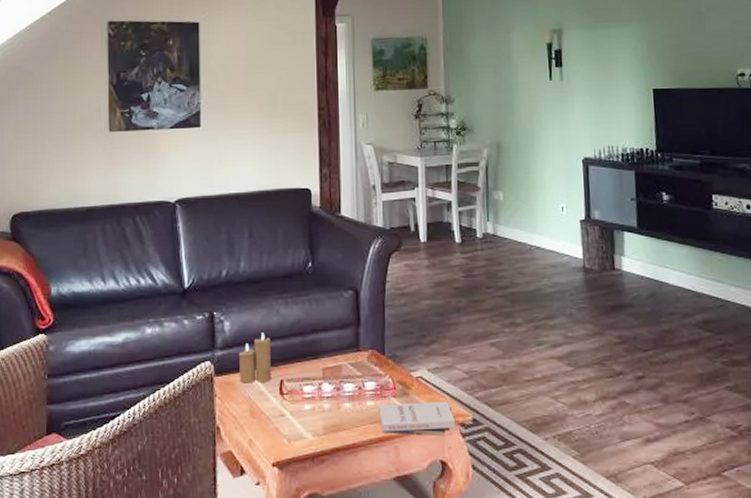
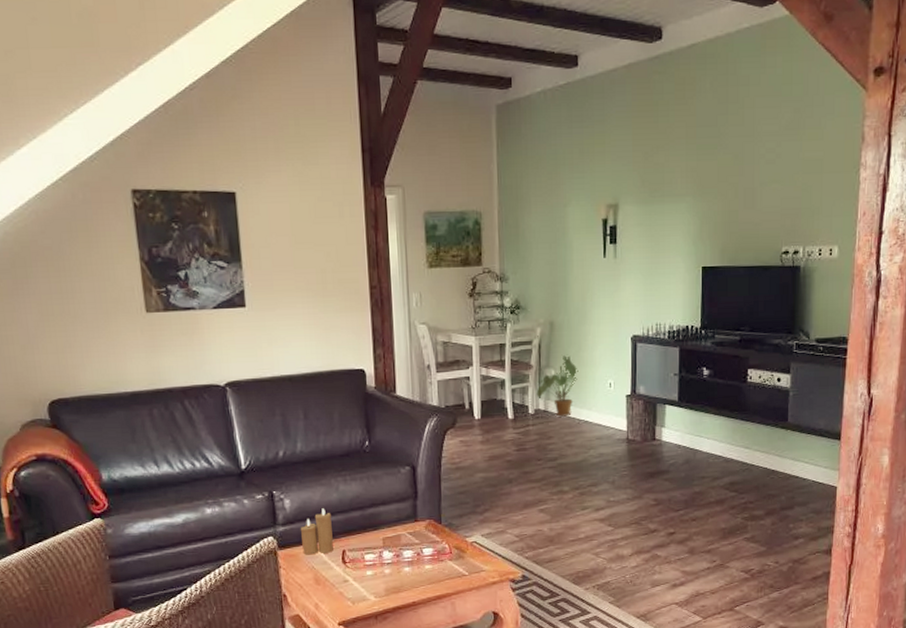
books: present [379,401,456,437] -> none [436,561,507,592]
house plant: none [484,177,528,242] -> present [536,355,578,417]

